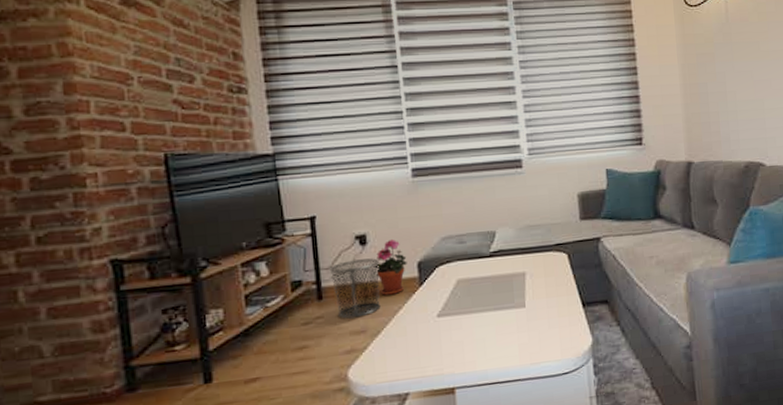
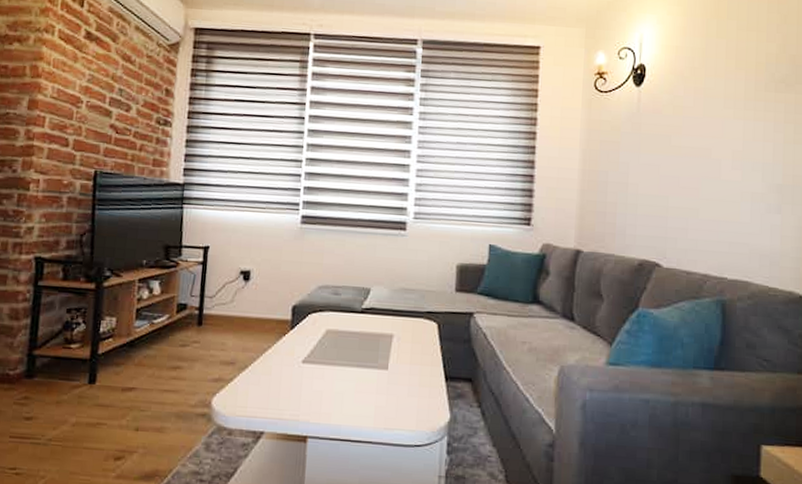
waste bin: present [329,258,381,319] -> none [212,292,259,349]
potted plant: present [374,239,407,295] -> none [253,279,283,333]

